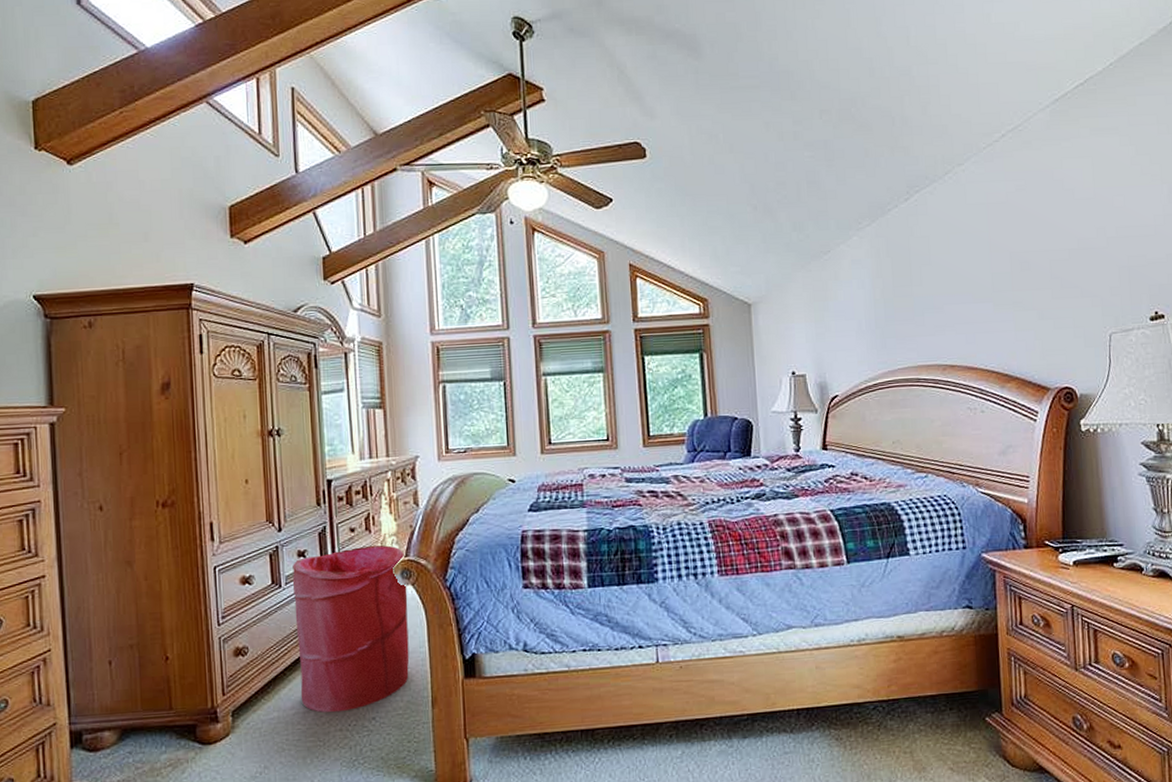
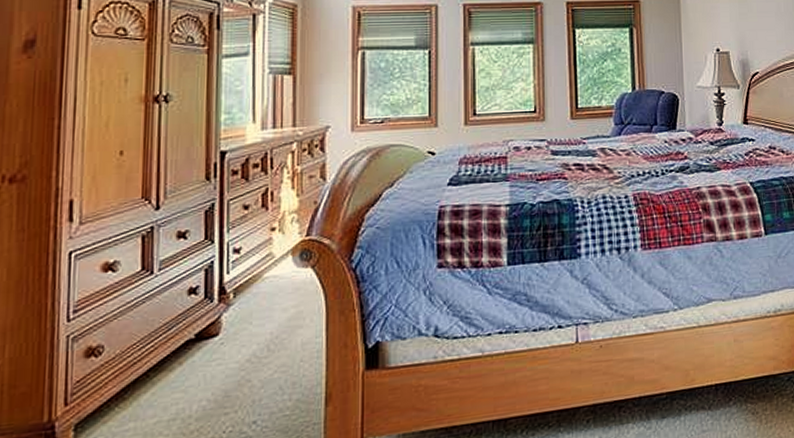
laundry hamper: present [292,545,410,713] -> none [165,223,306,419]

